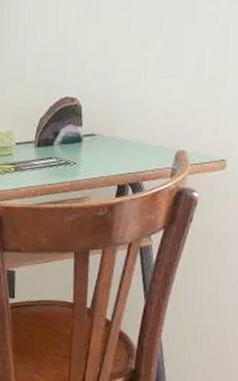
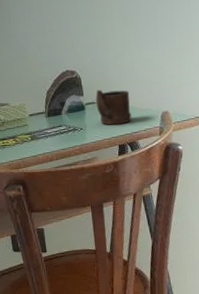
mug: none [96,120,139,161] -> present [96,89,132,125]

